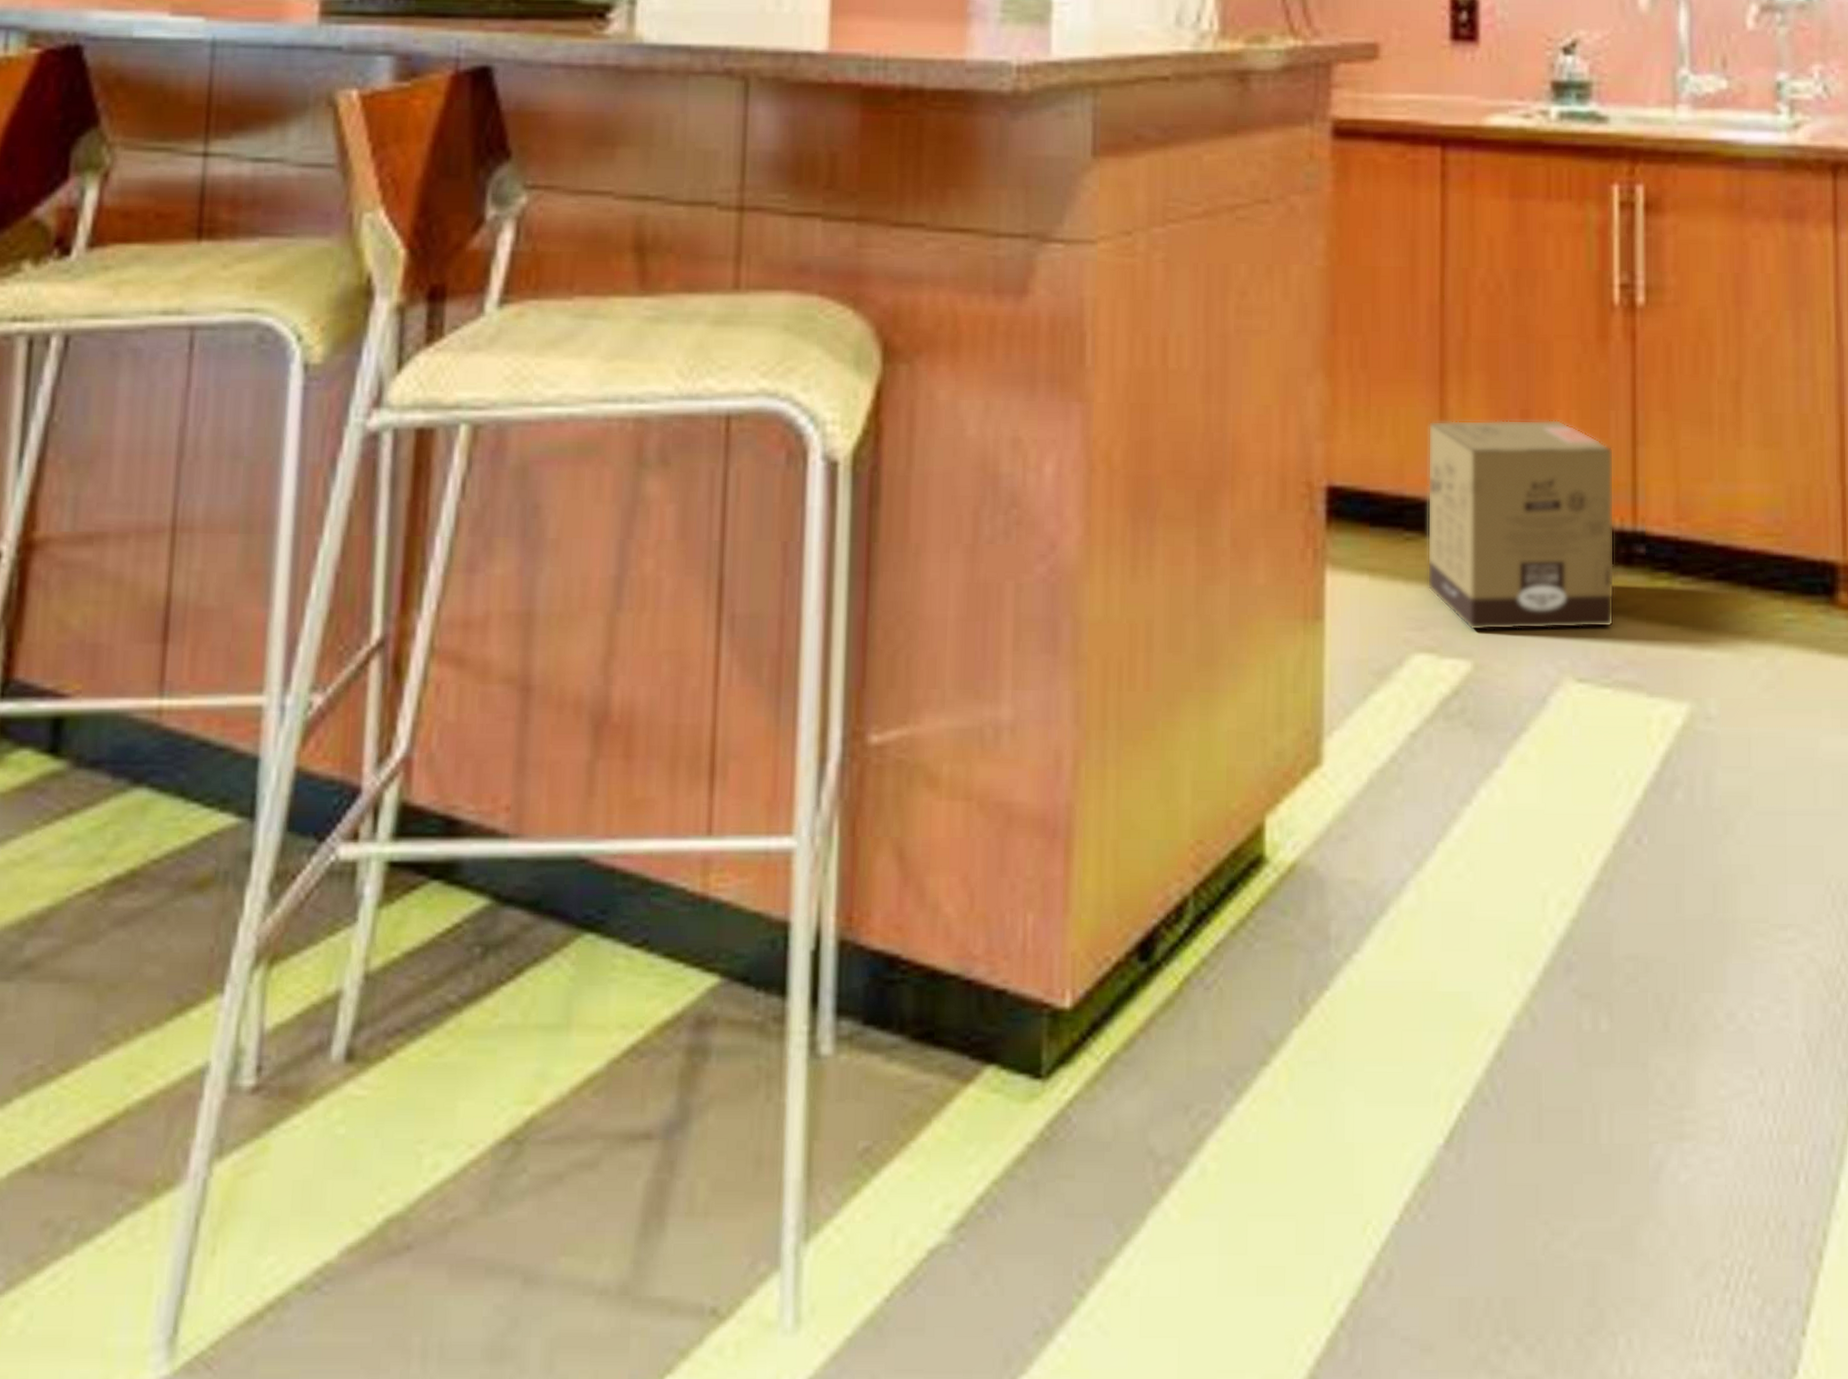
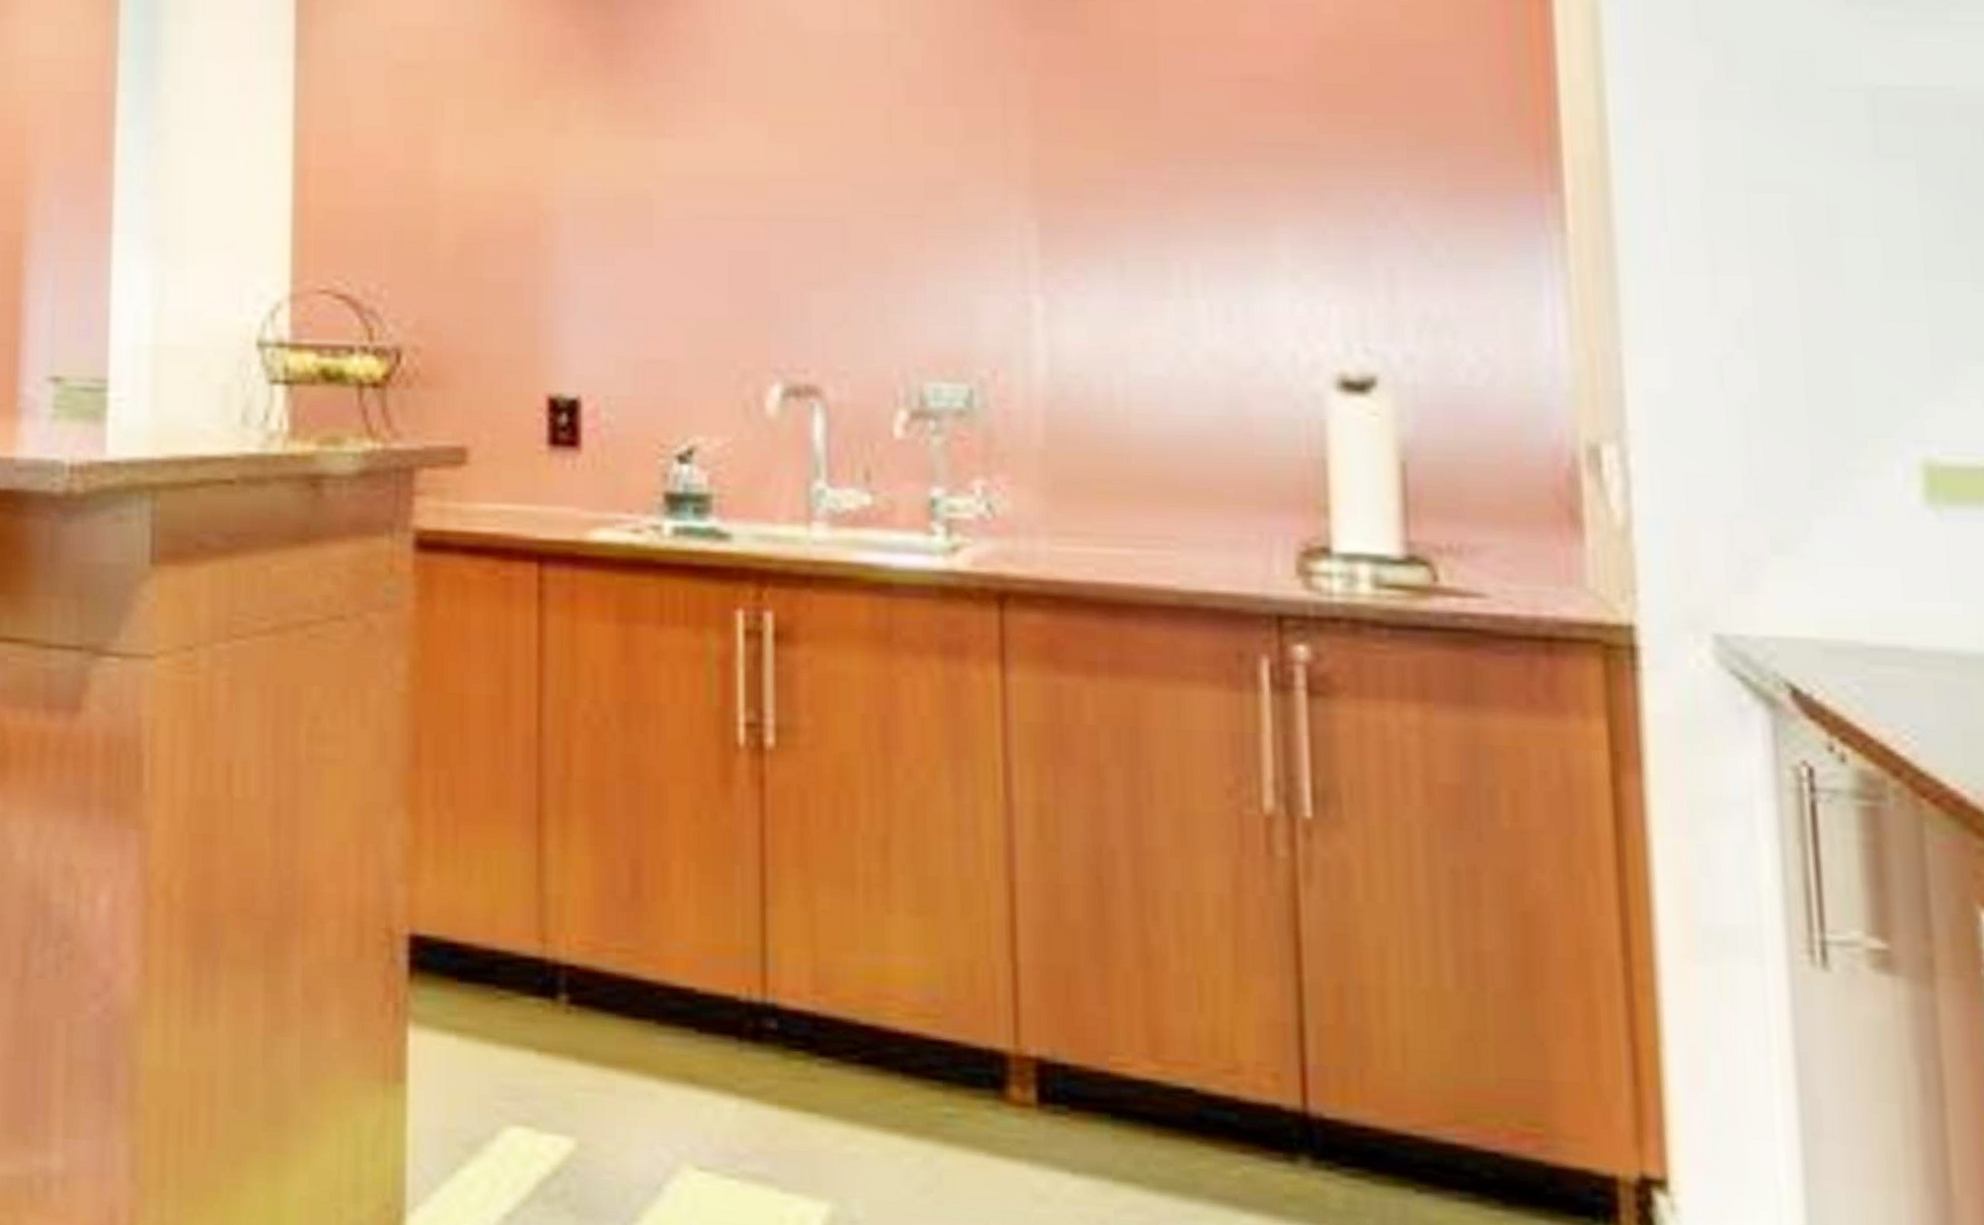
cardboard box: present [1427,419,1615,631] -> none [523,867,741,1111]

